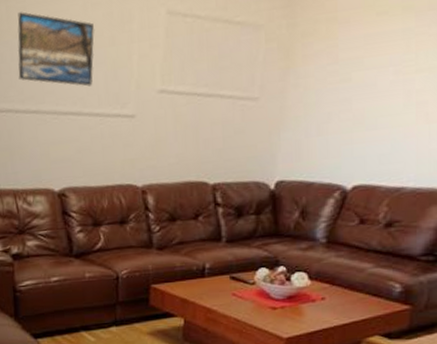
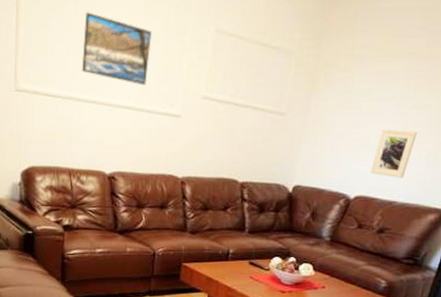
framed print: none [369,99,424,159] -> present [370,129,417,178]

